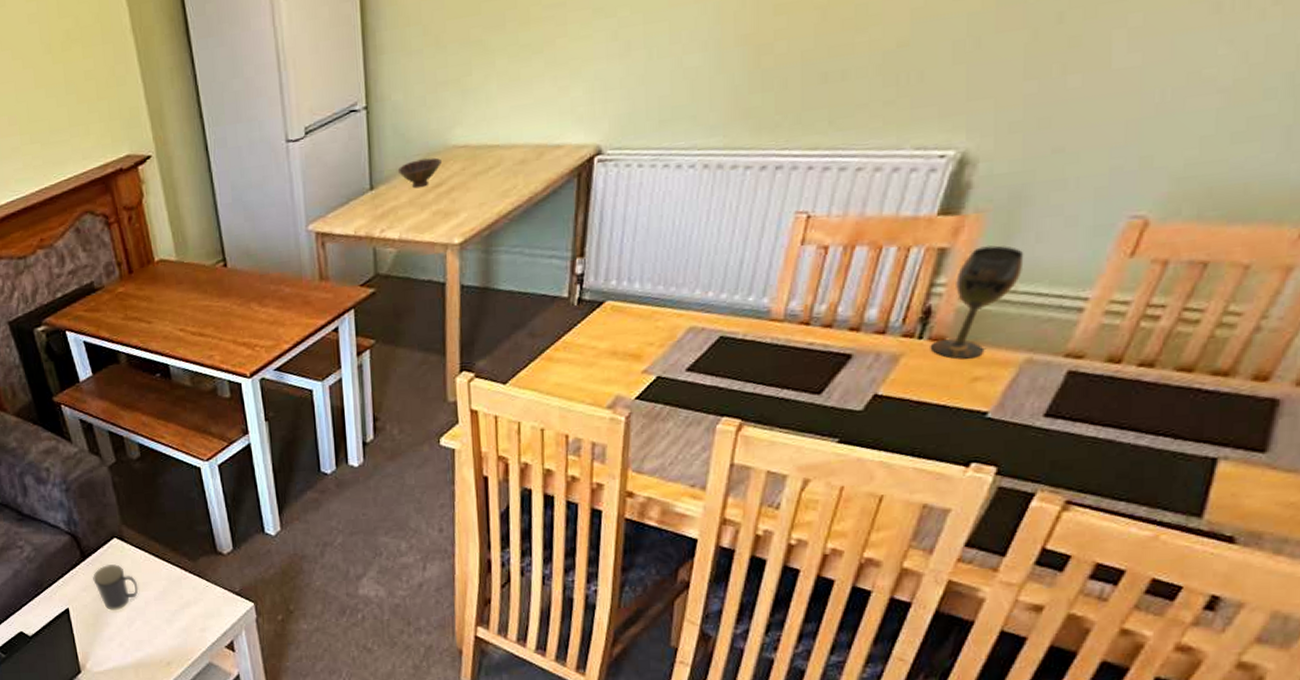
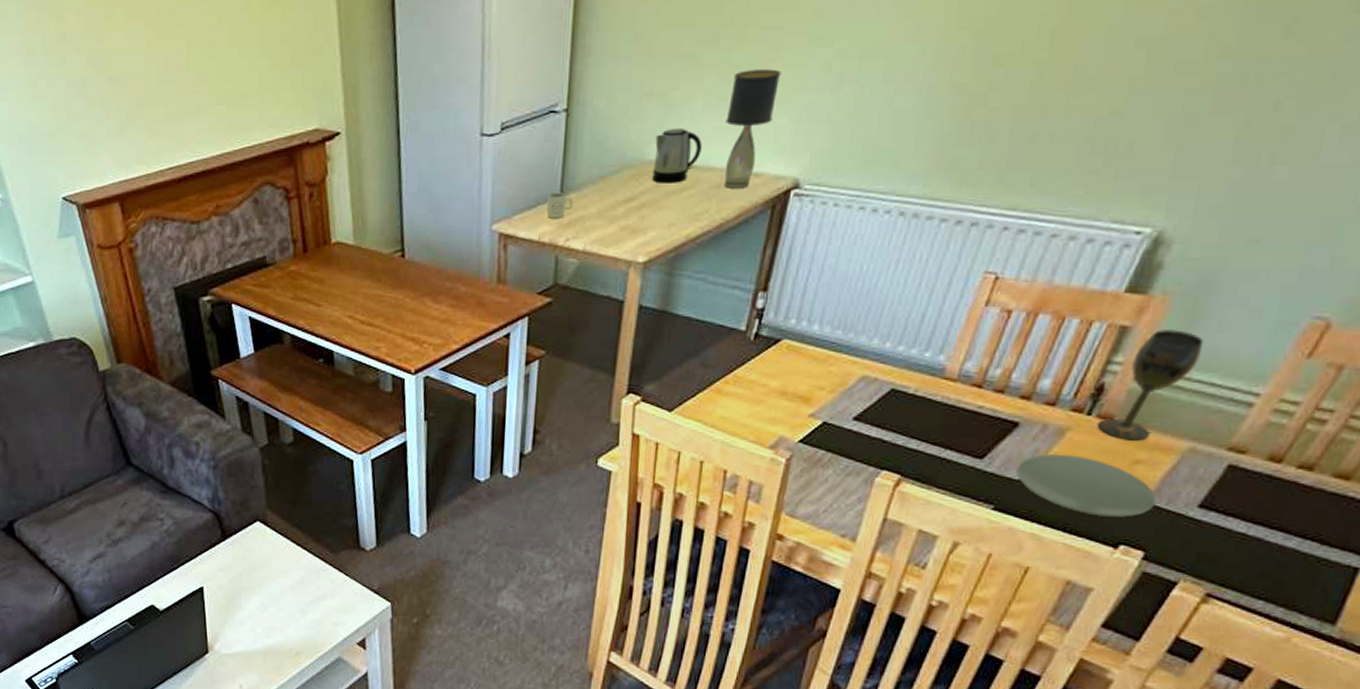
mug: present [93,564,139,611] -> none [231,548,276,595]
mug: none [358,186,383,213] -> present [546,192,573,218]
bowl: present [397,157,442,188] -> none [590,170,636,199]
kettle: none [455,110,502,166] -> present [652,127,702,183]
table lamp: none [521,44,570,163] -> present [724,69,782,188]
plate: none [857,380,1001,438] -> present [1016,454,1157,518]

